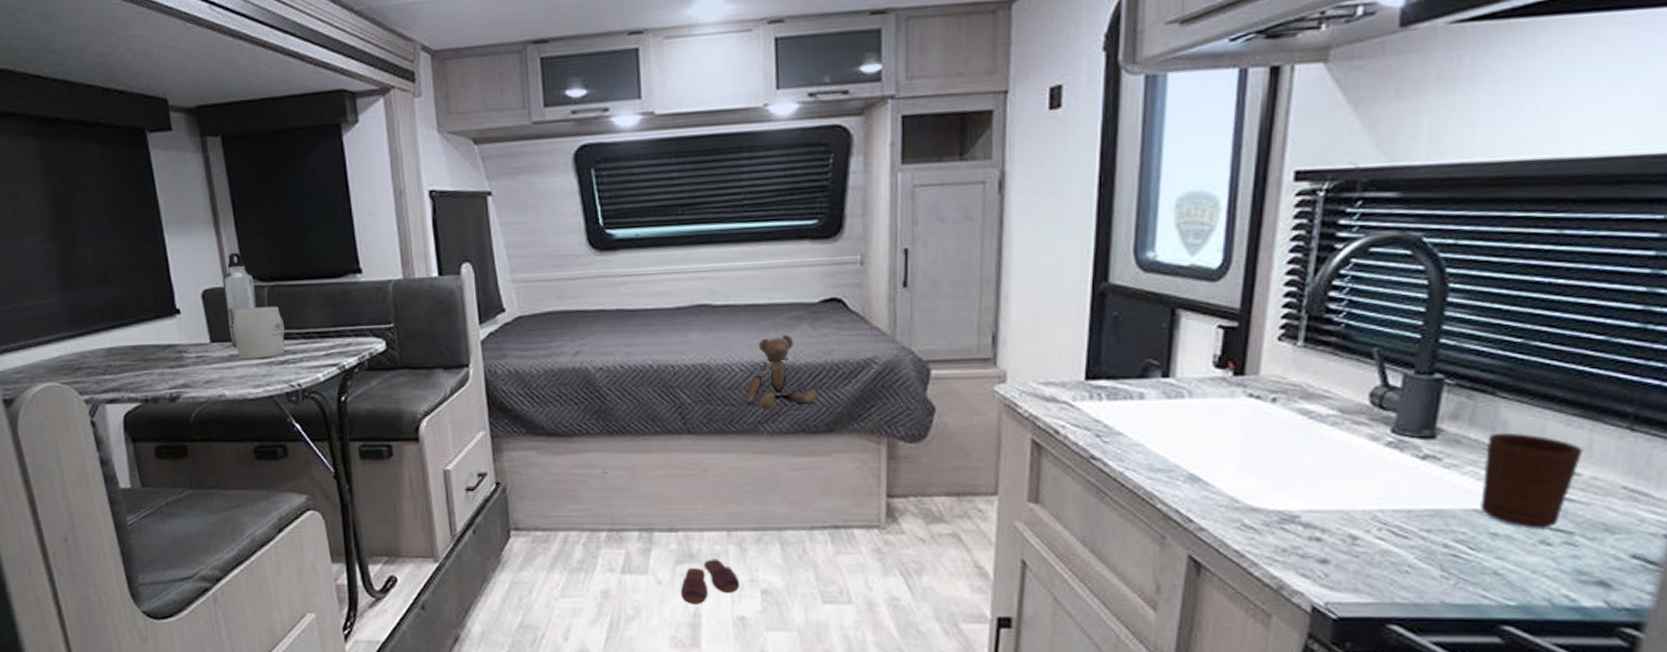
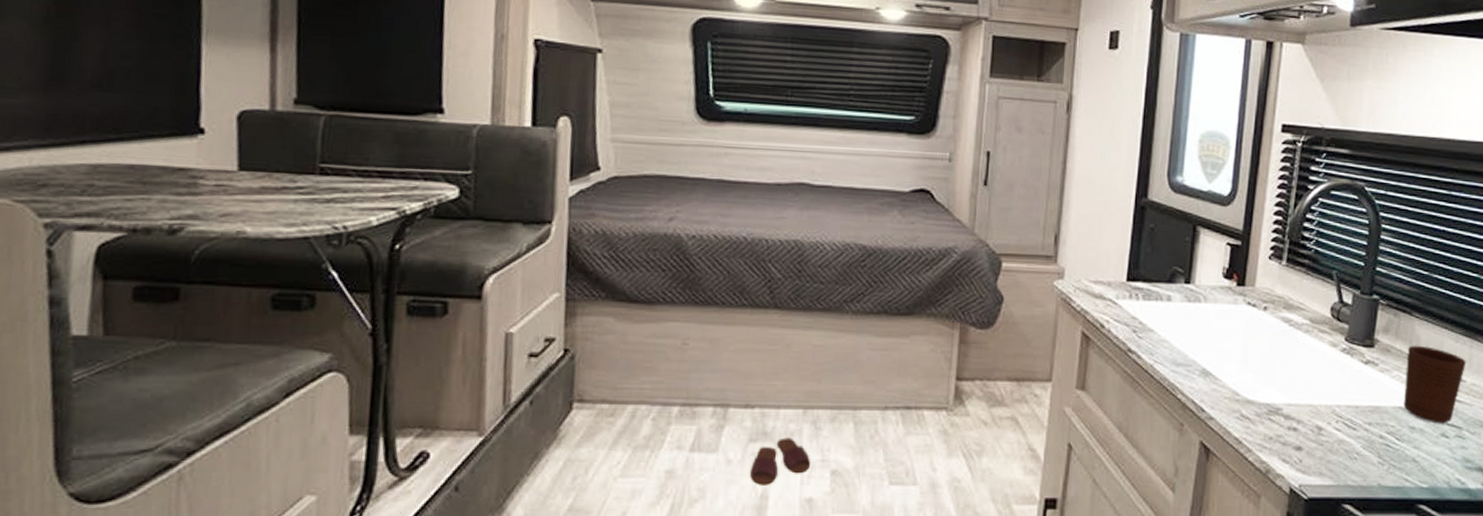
water bottle: present [222,252,258,348] -> none [265,74,310,180]
mug: present [232,306,285,360] -> none [271,136,338,195]
teddy bear: present [746,334,817,410] -> none [835,219,901,289]

